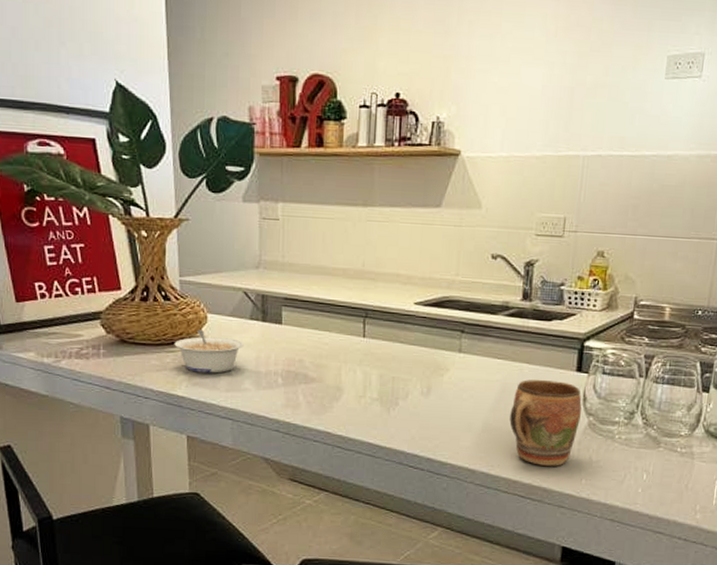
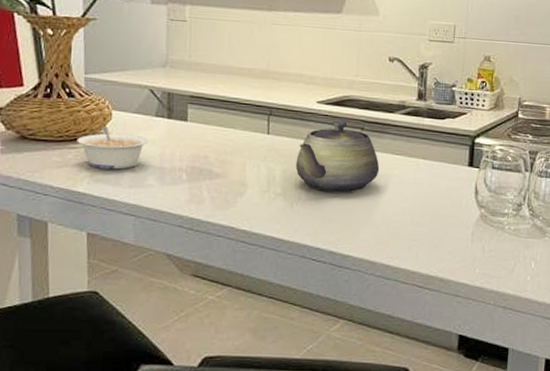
teapot: none [392,323,481,398] -> present [295,120,380,192]
mug: present [509,380,582,466] -> none [407,174,474,257]

